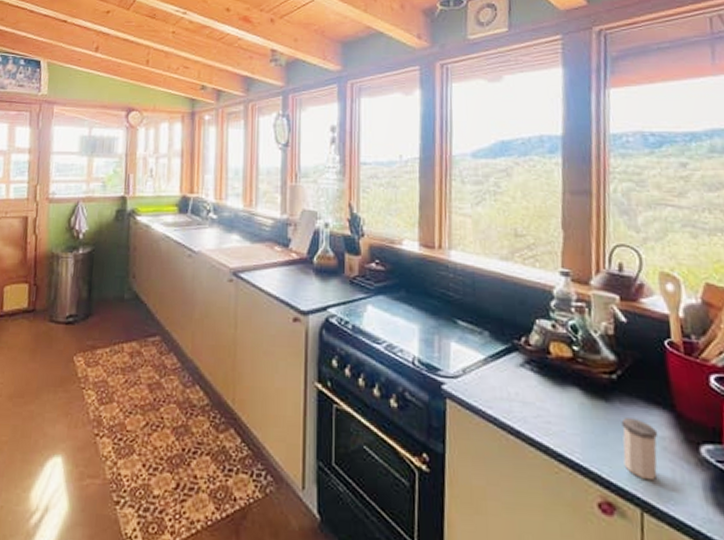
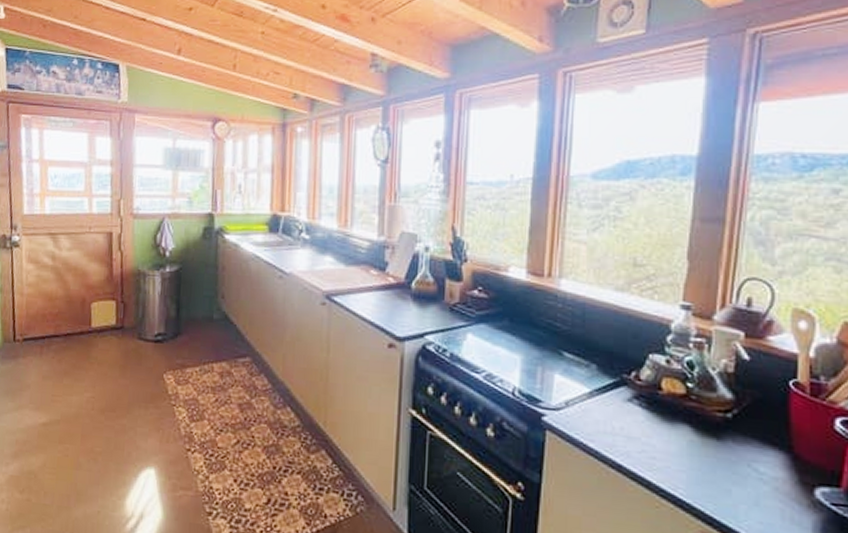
salt shaker: present [621,418,659,481] -> none [730,457,771,520]

